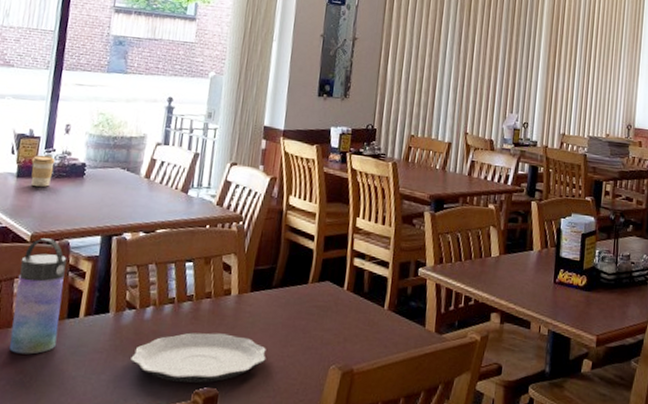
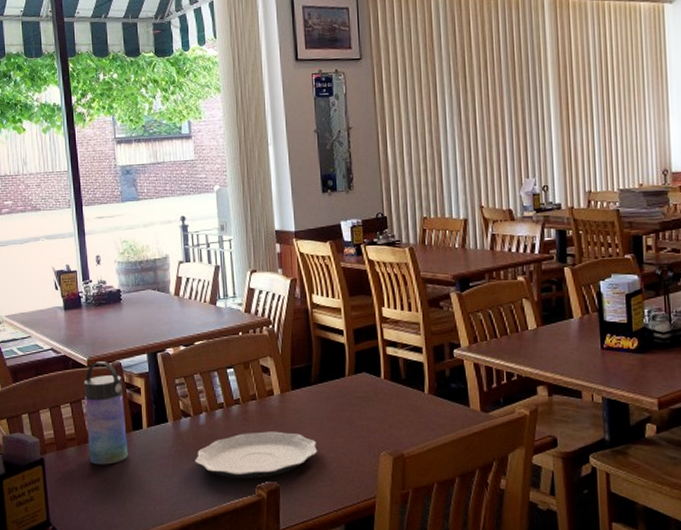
coffee cup: present [31,155,56,187] -> none [73,286,94,316]

